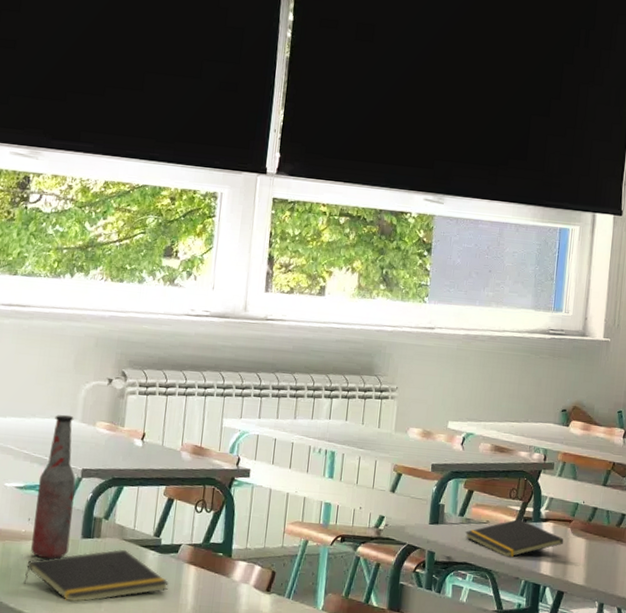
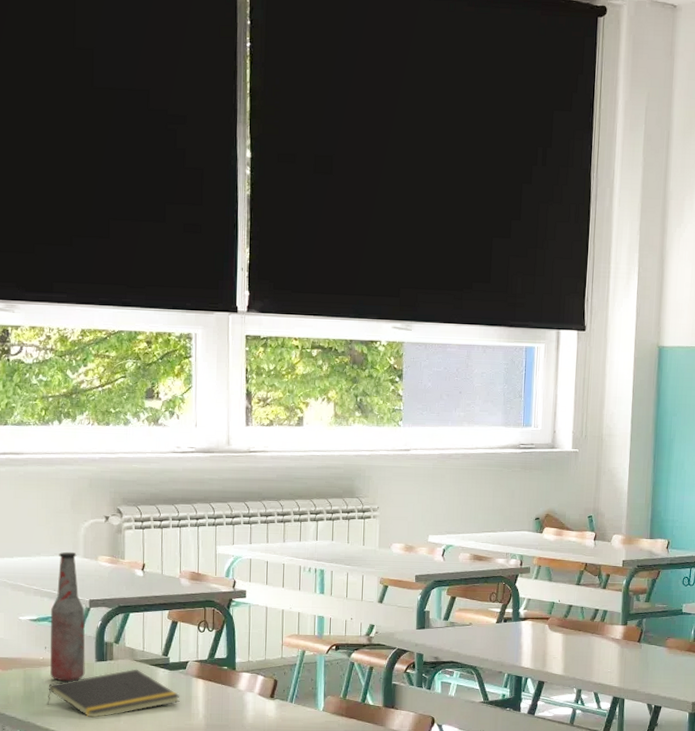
notepad: present [465,518,564,558] -> none [450,619,543,654]

